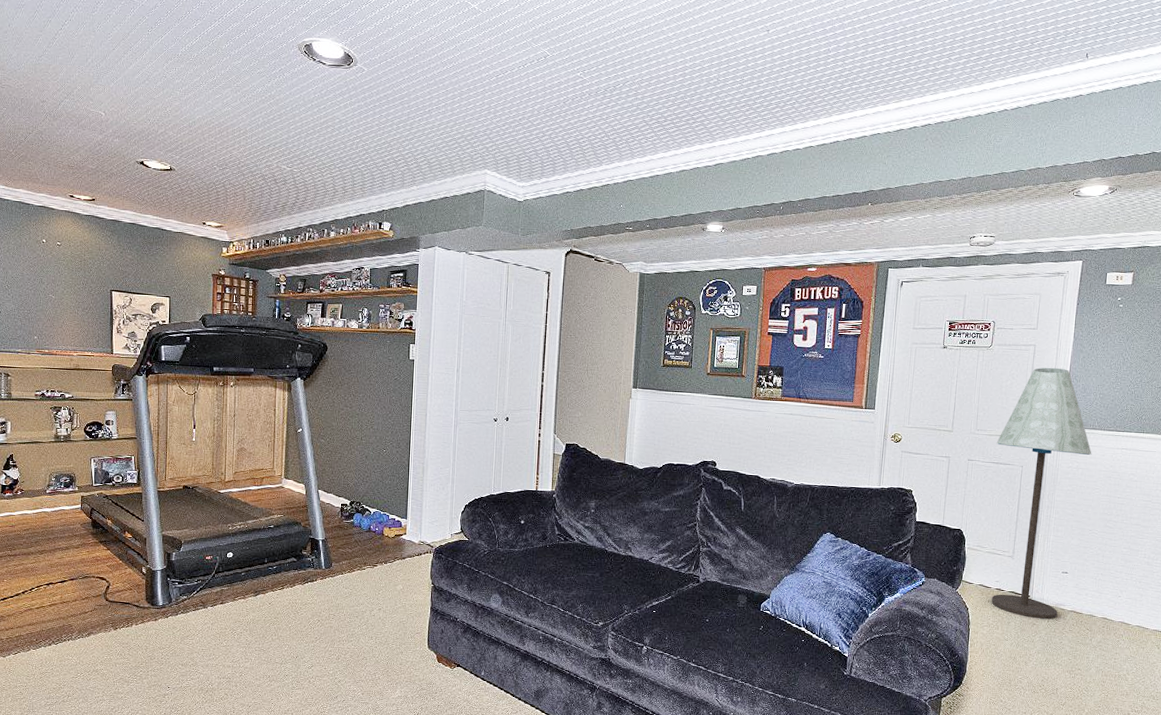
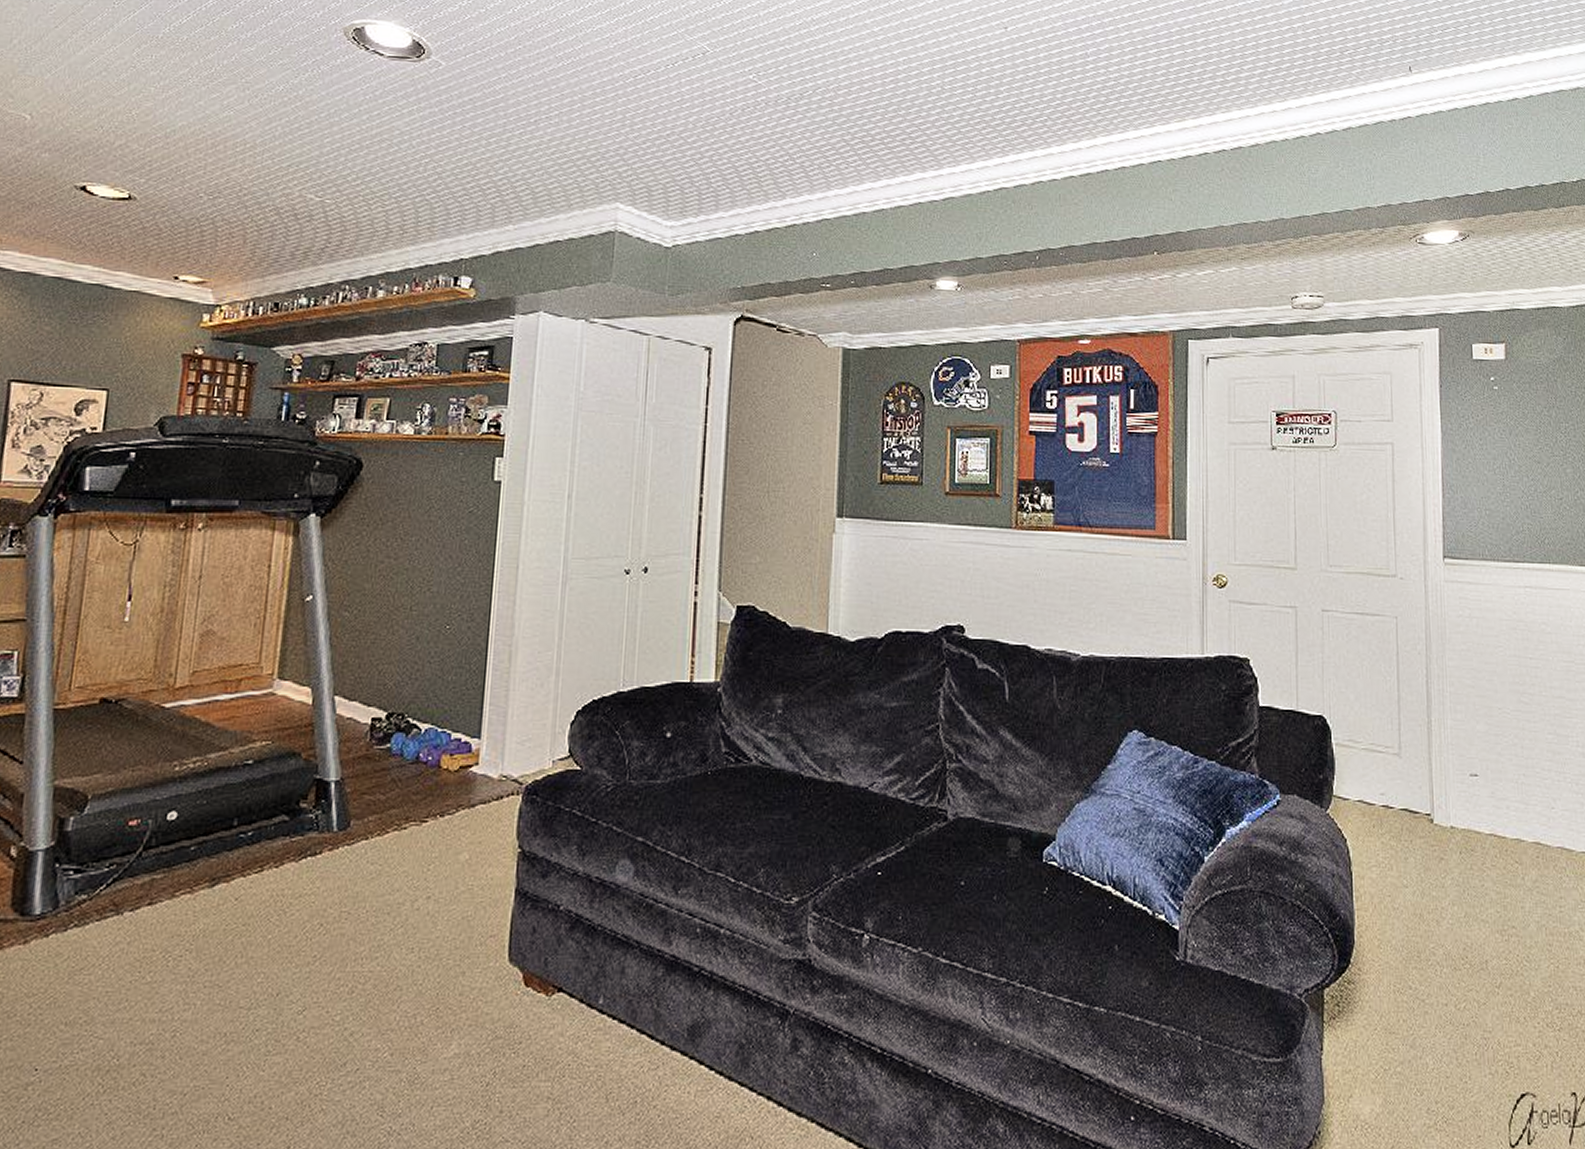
floor lamp: present [991,367,1092,620] -> none [1357,474,1487,850]

